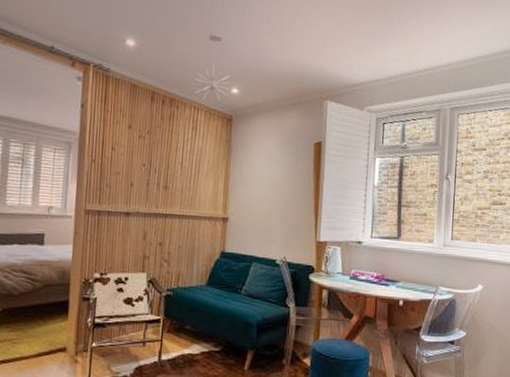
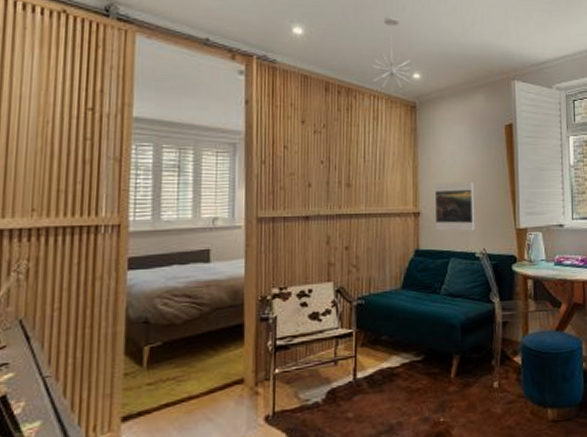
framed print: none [241,192,281,240] -> present [435,182,475,232]

